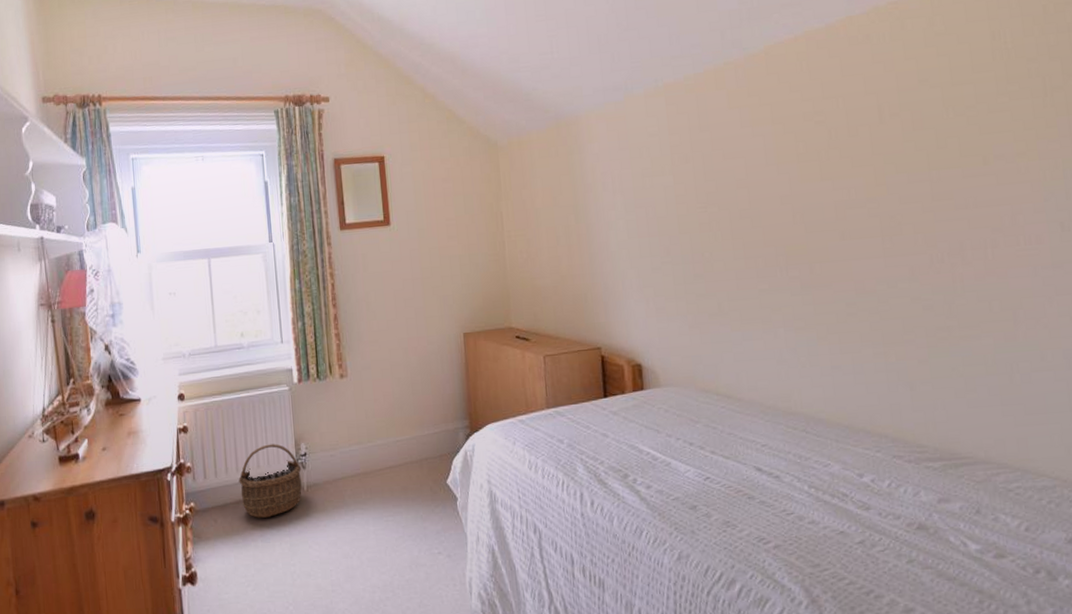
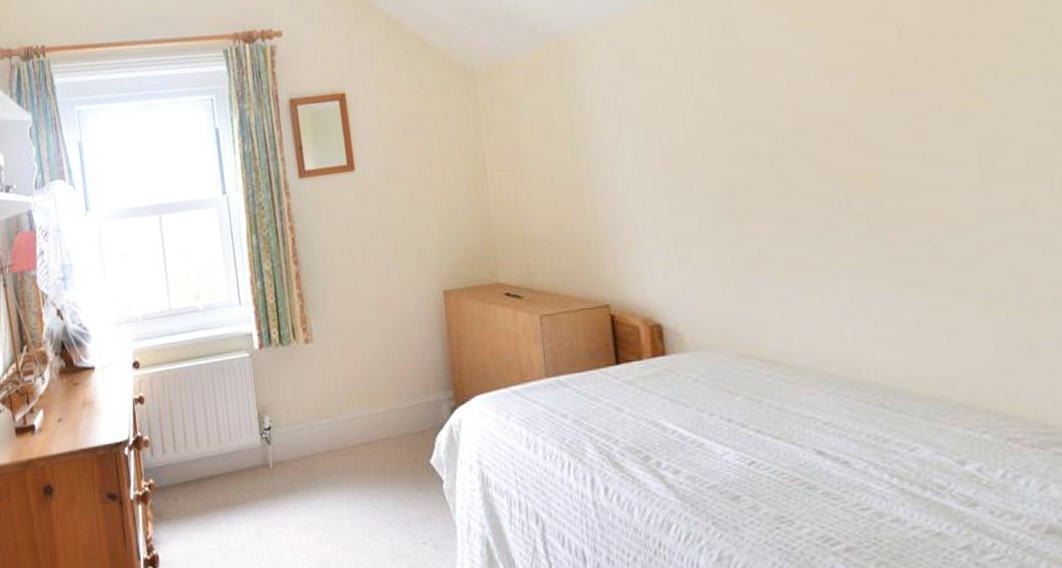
wicker basket: present [238,443,302,518] -> none [199,416,268,498]

